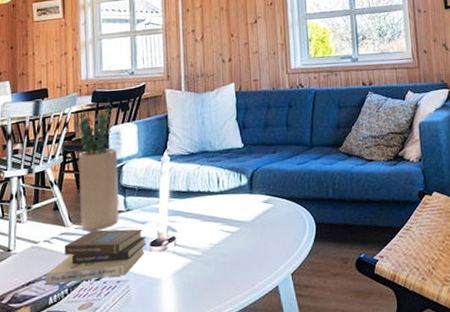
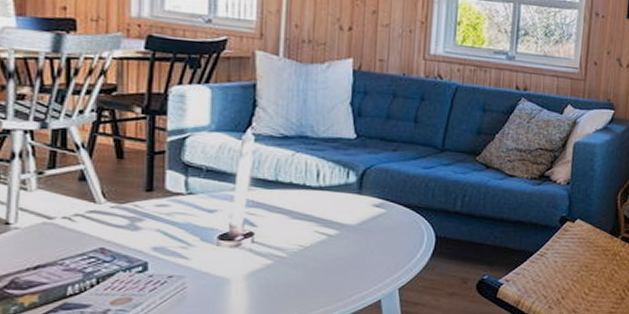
books: present [46,229,146,285] -> none [63,212,213,272]
vase: present [78,98,119,231] -> none [120,48,180,213]

